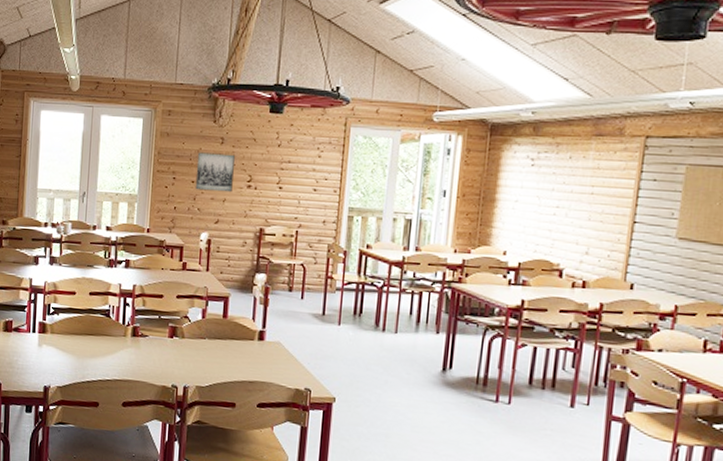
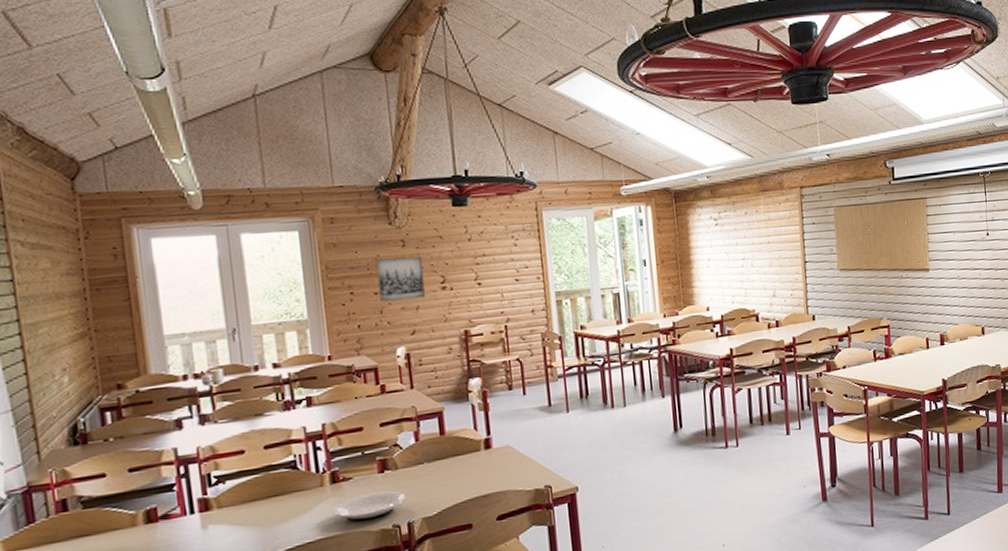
plate: none [128,352,186,376] -> present [331,491,406,522]

